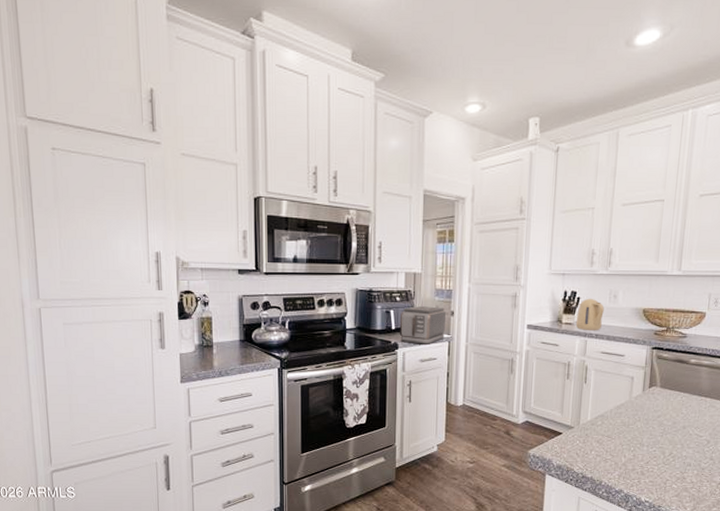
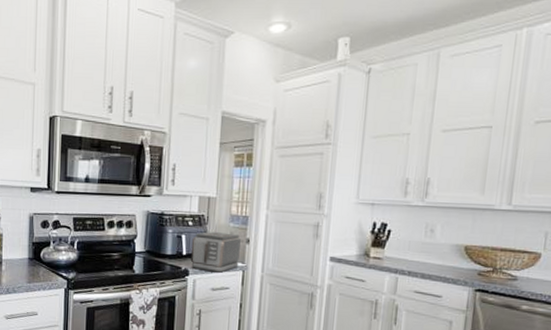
kettle: present [575,298,604,331] -> none [385,231,419,268]

